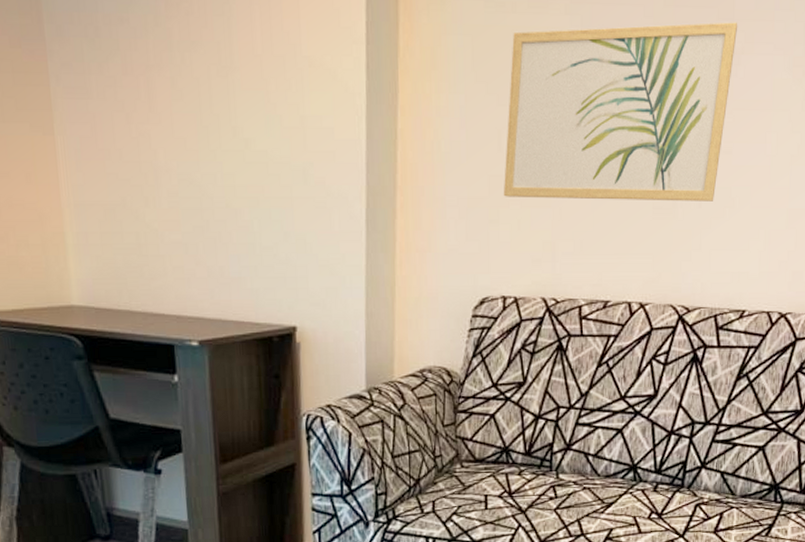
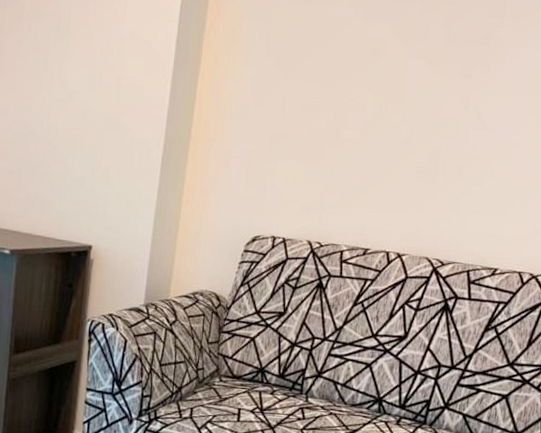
wall art: present [503,22,738,201] -> none [282,19,508,170]

